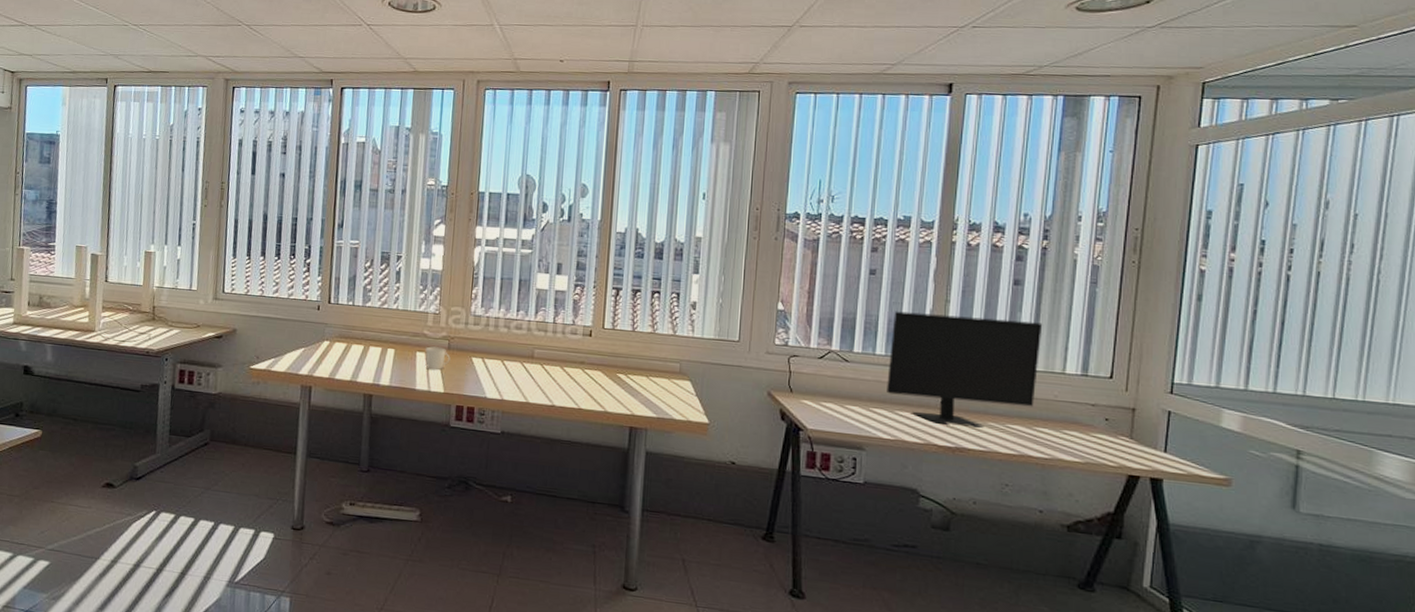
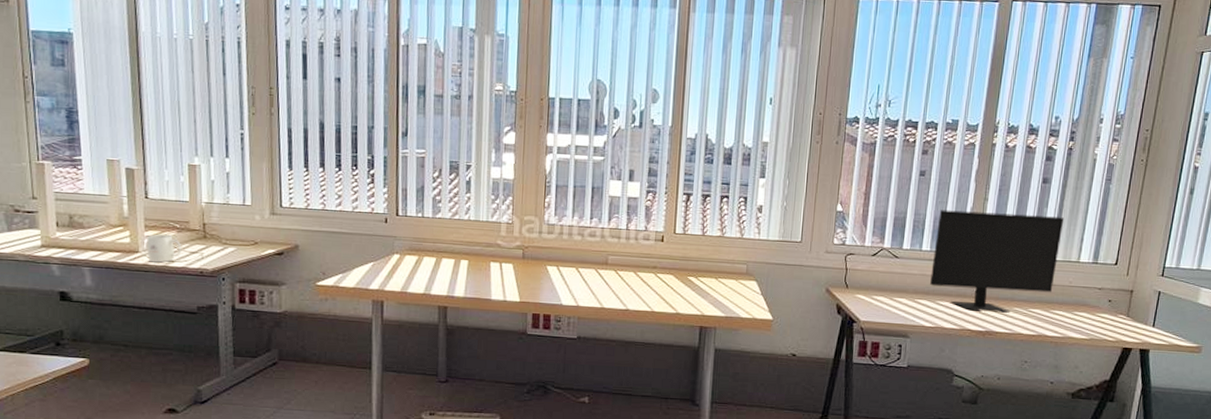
mug: none [101,315,133,342] -> present [147,234,182,263]
cup: present [425,346,451,371] -> none [499,256,525,280]

